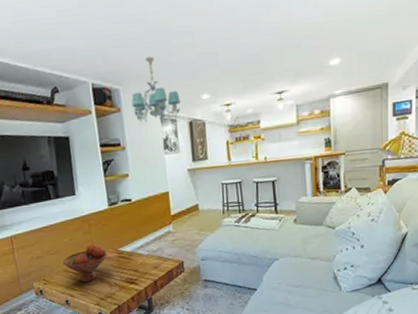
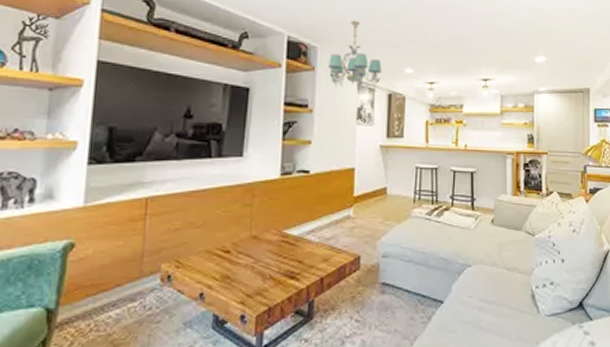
fruit bowl: present [63,244,108,283] -> none [208,221,268,271]

